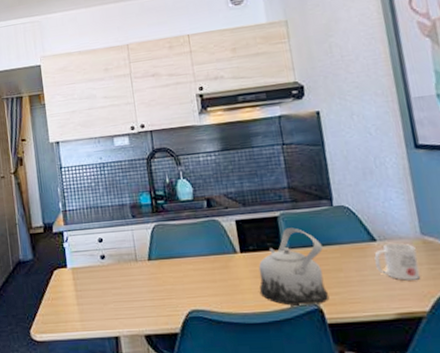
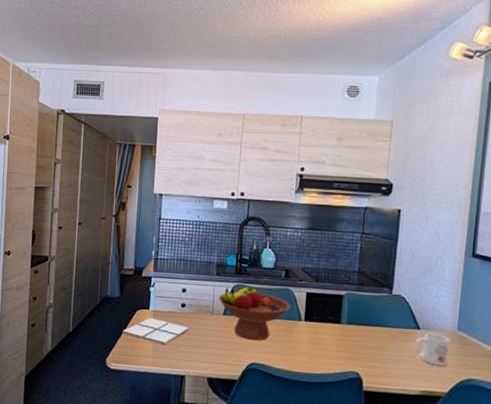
drink coaster: none [43,276,115,305] -> present [123,318,190,345]
fruit bowl: none [140,224,222,285] -> present [219,287,291,341]
teapot: present [258,227,329,307] -> none [313,306,375,375]

